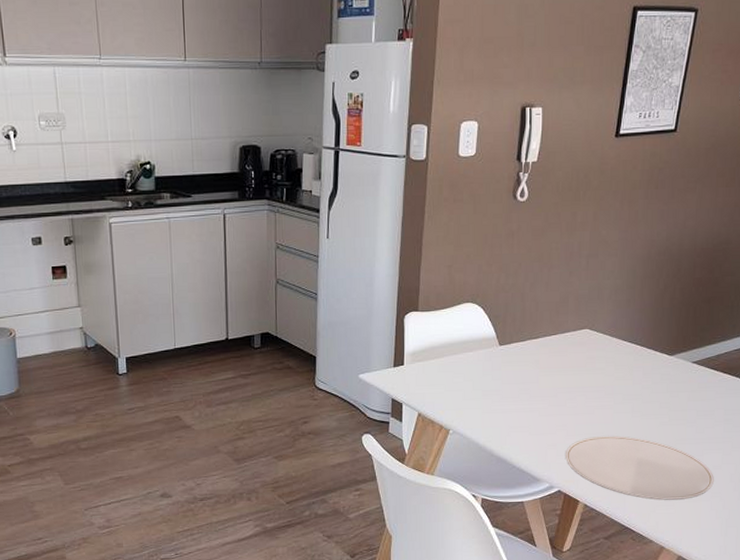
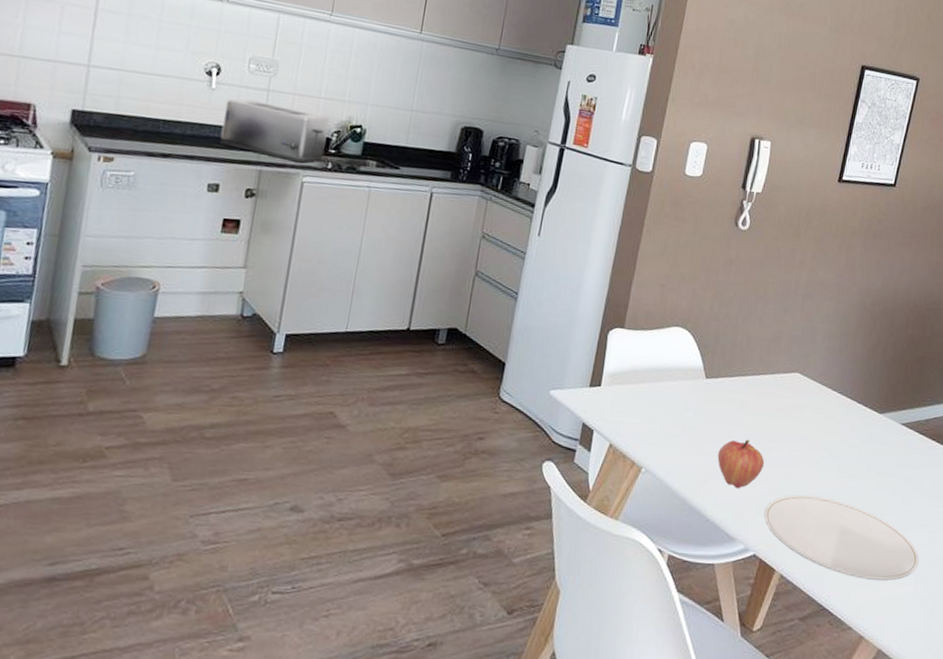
toaster: none [28,155,123,206] -> present [220,99,329,163]
fruit: none [517,394,562,438] -> present [717,439,765,489]

